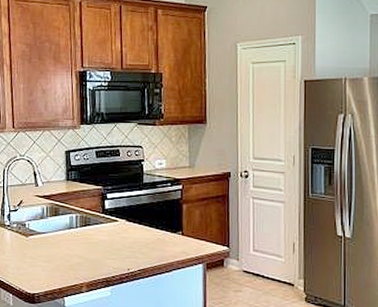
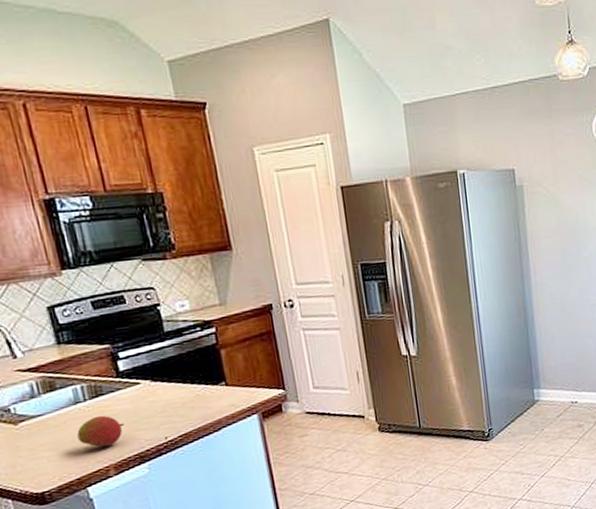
fruit: none [66,241,100,268] -> present [77,415,124,447]

